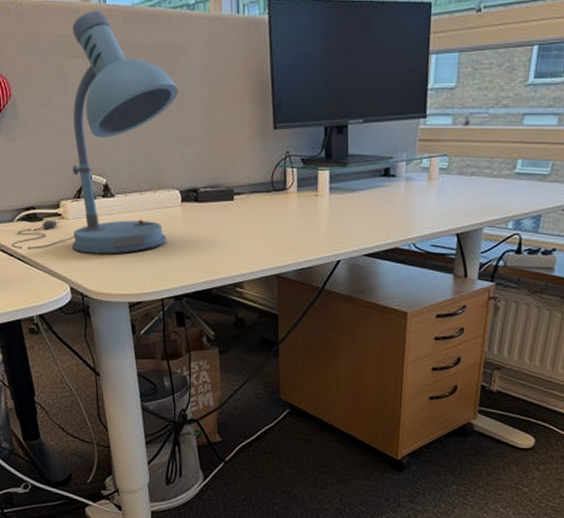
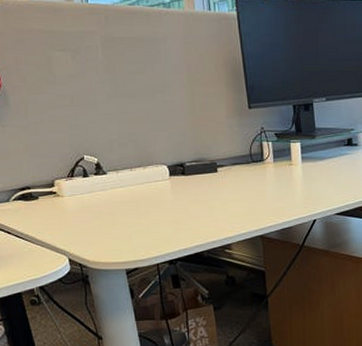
desk lamp: present [11,10,179,254] -> none [8,8,160,227]

